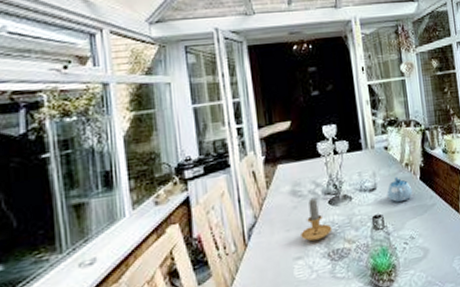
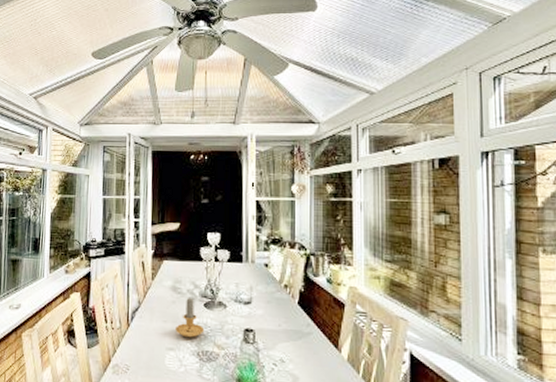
teapot: present [387,177,413,203] -> none [261,296,289,323]

